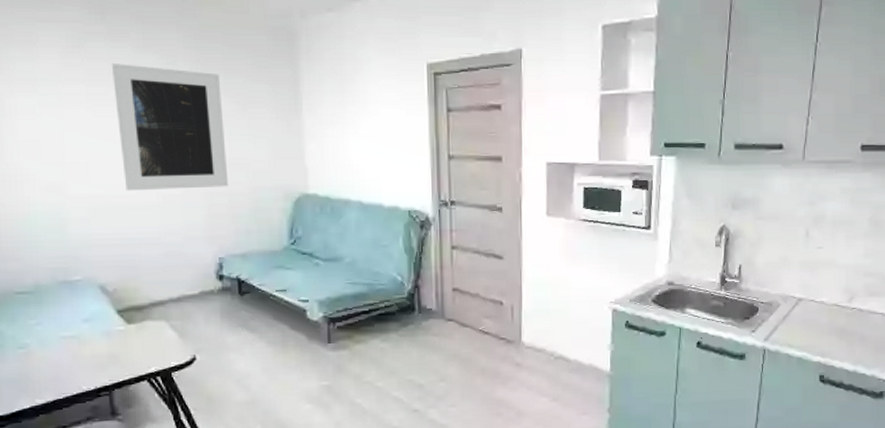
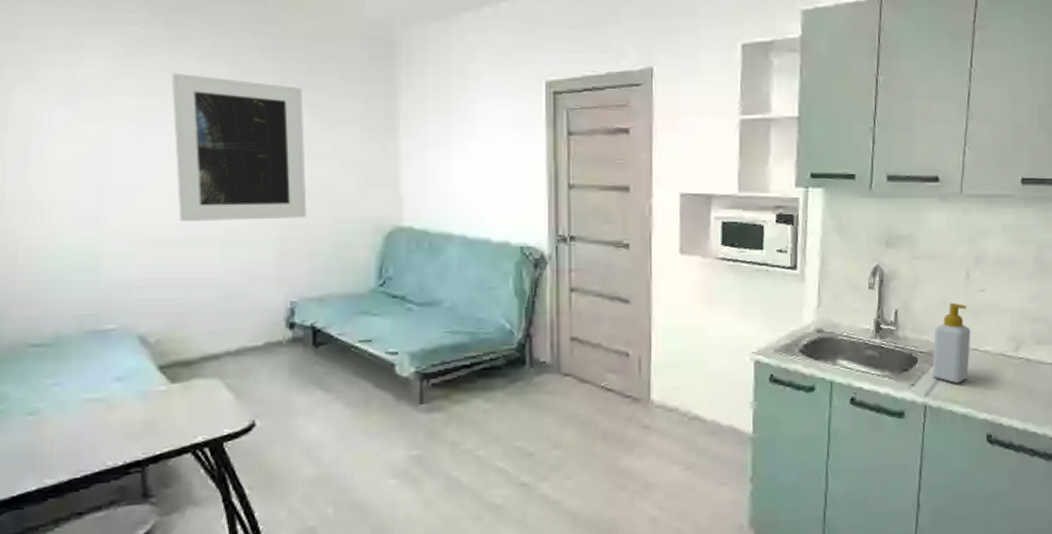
soap bottle: none [772,259,808,330] -> present [932,303,971,383]

